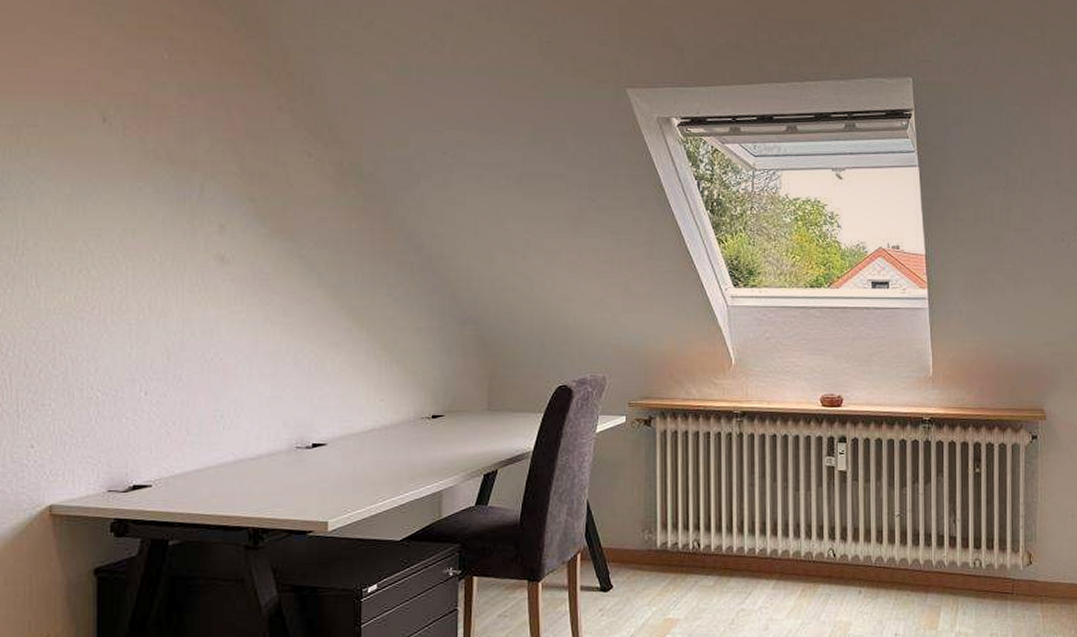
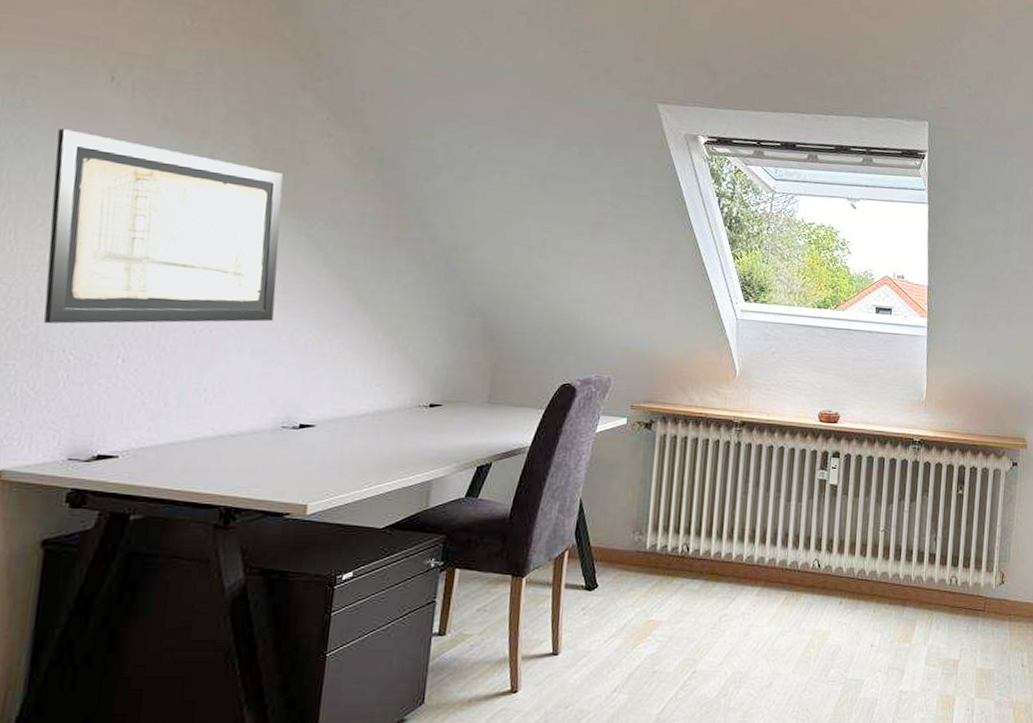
wall art: none [62,174,278,364] -> present [44,128,284,324]

